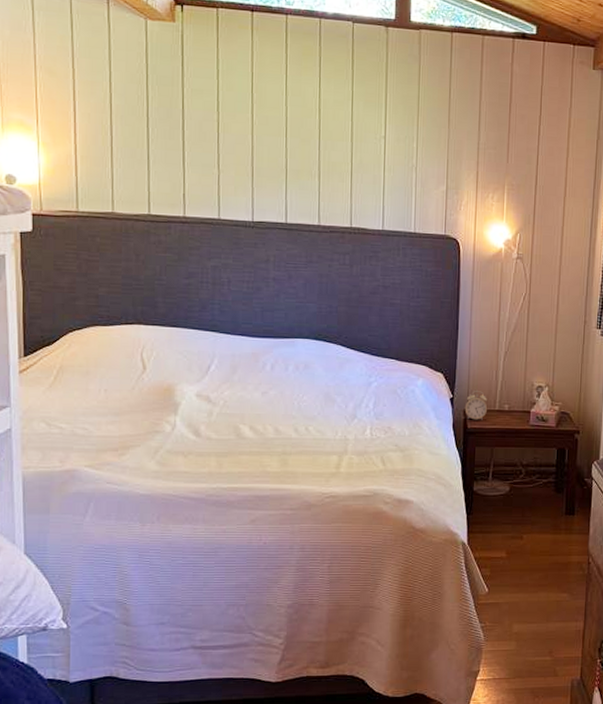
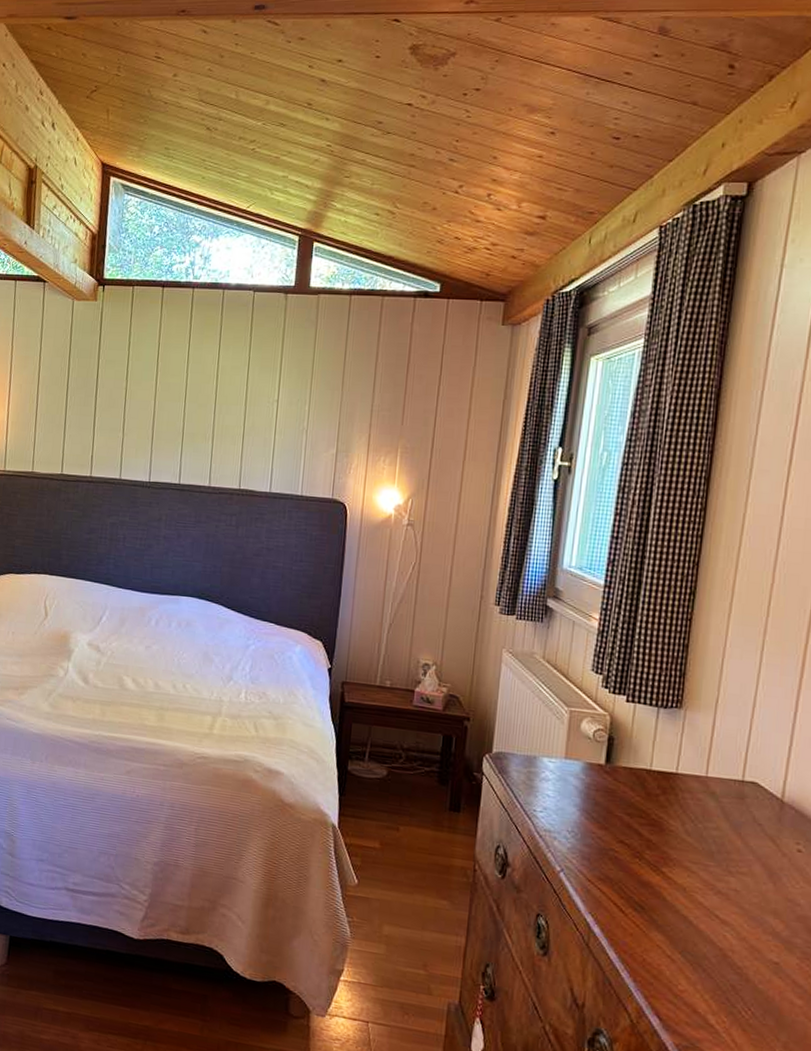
alarm clock: present [464,391,488,420] -> none [342,663,368,695]

